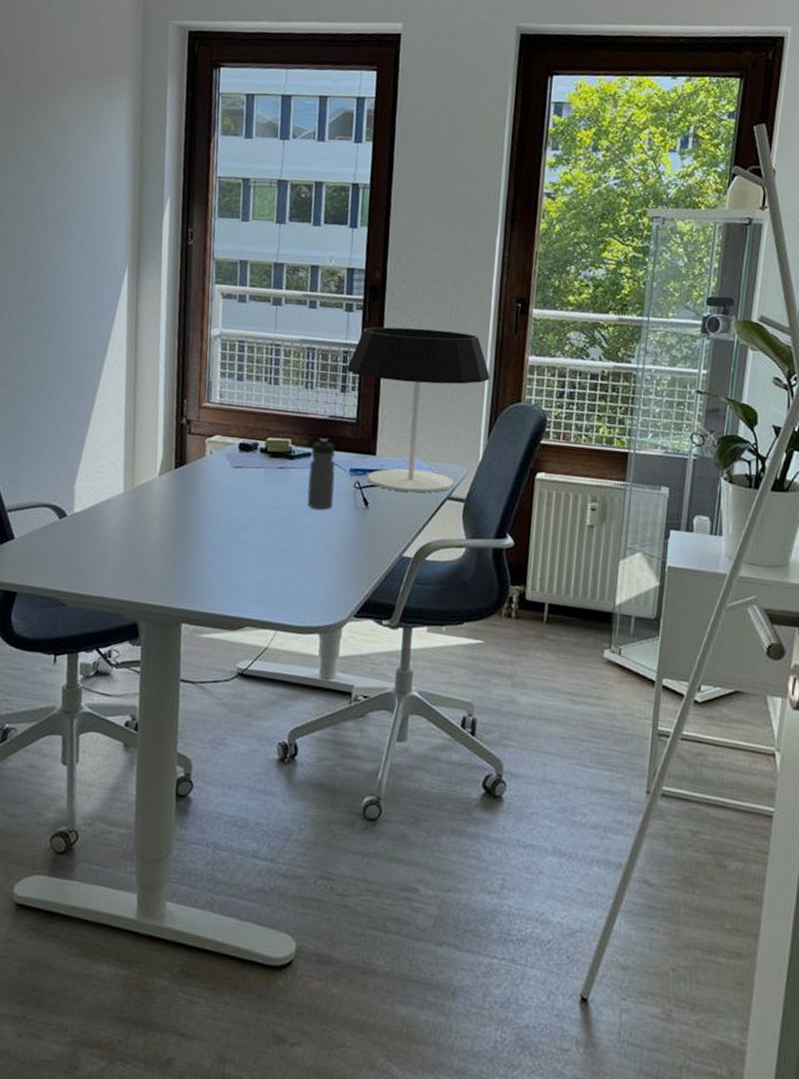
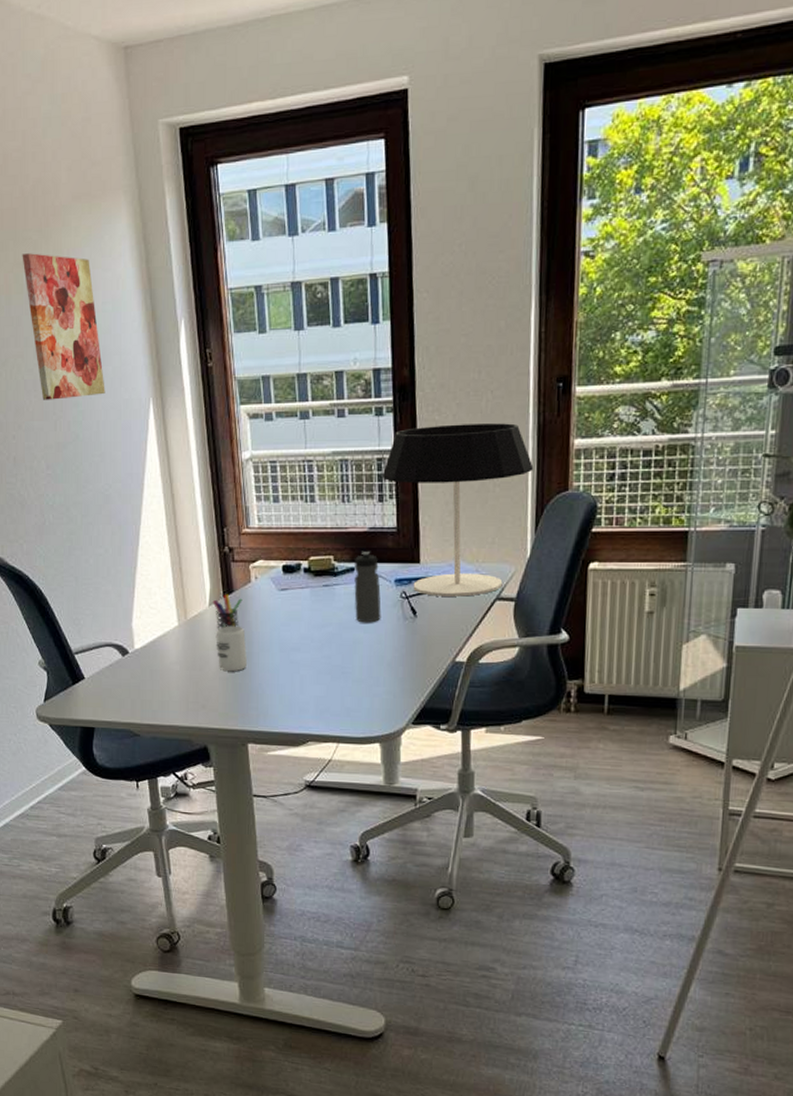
wall art: none [15,115,85,257] -> present [22,253,105,400]
cup: none [161,498,193,547] -> present [217,625,248,672]
pen holder: none [163,465,195,502] -> present [212,594,243,630]

